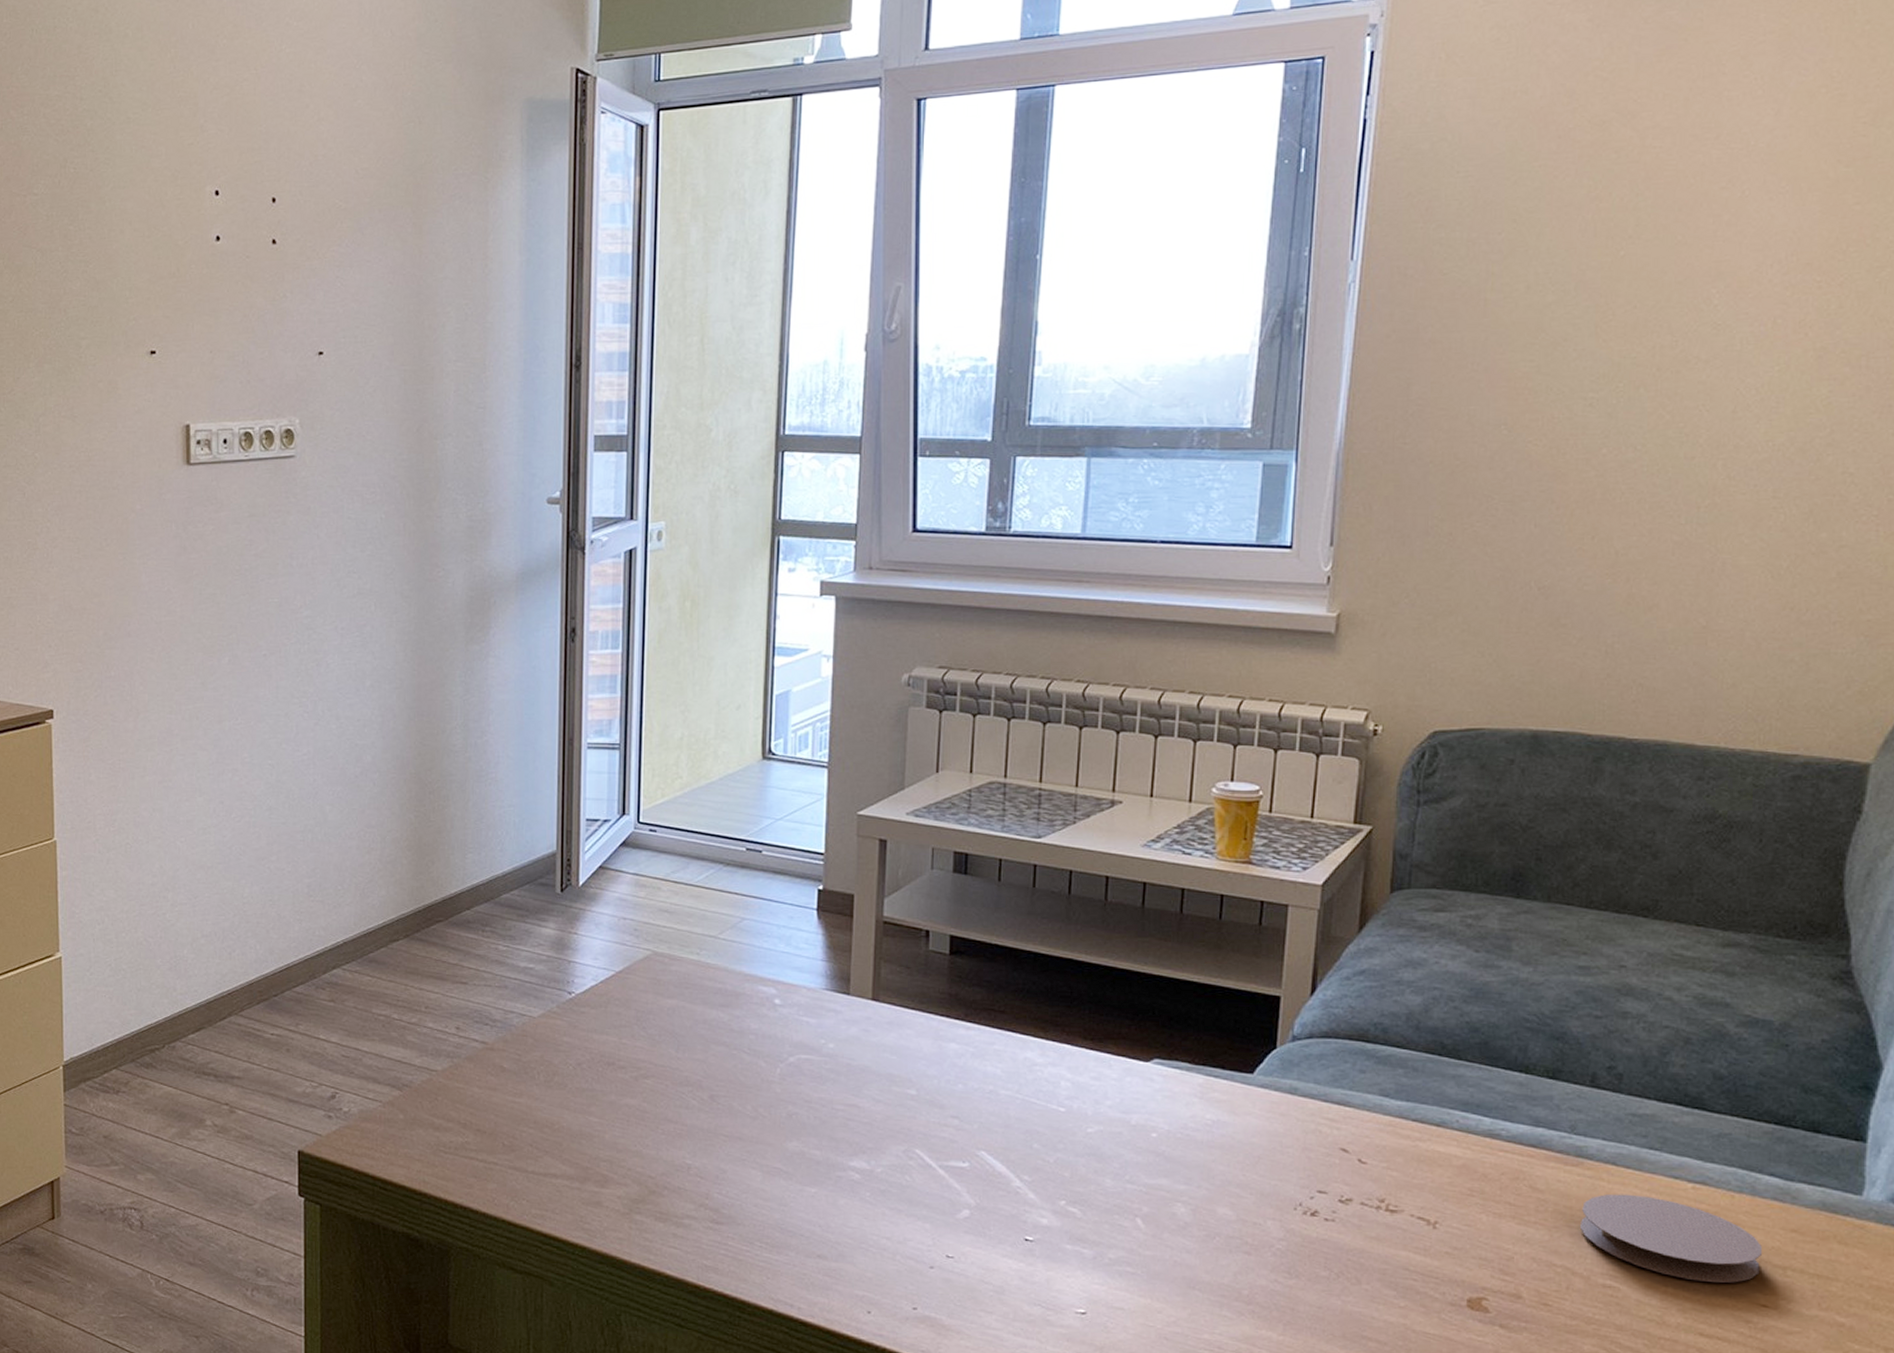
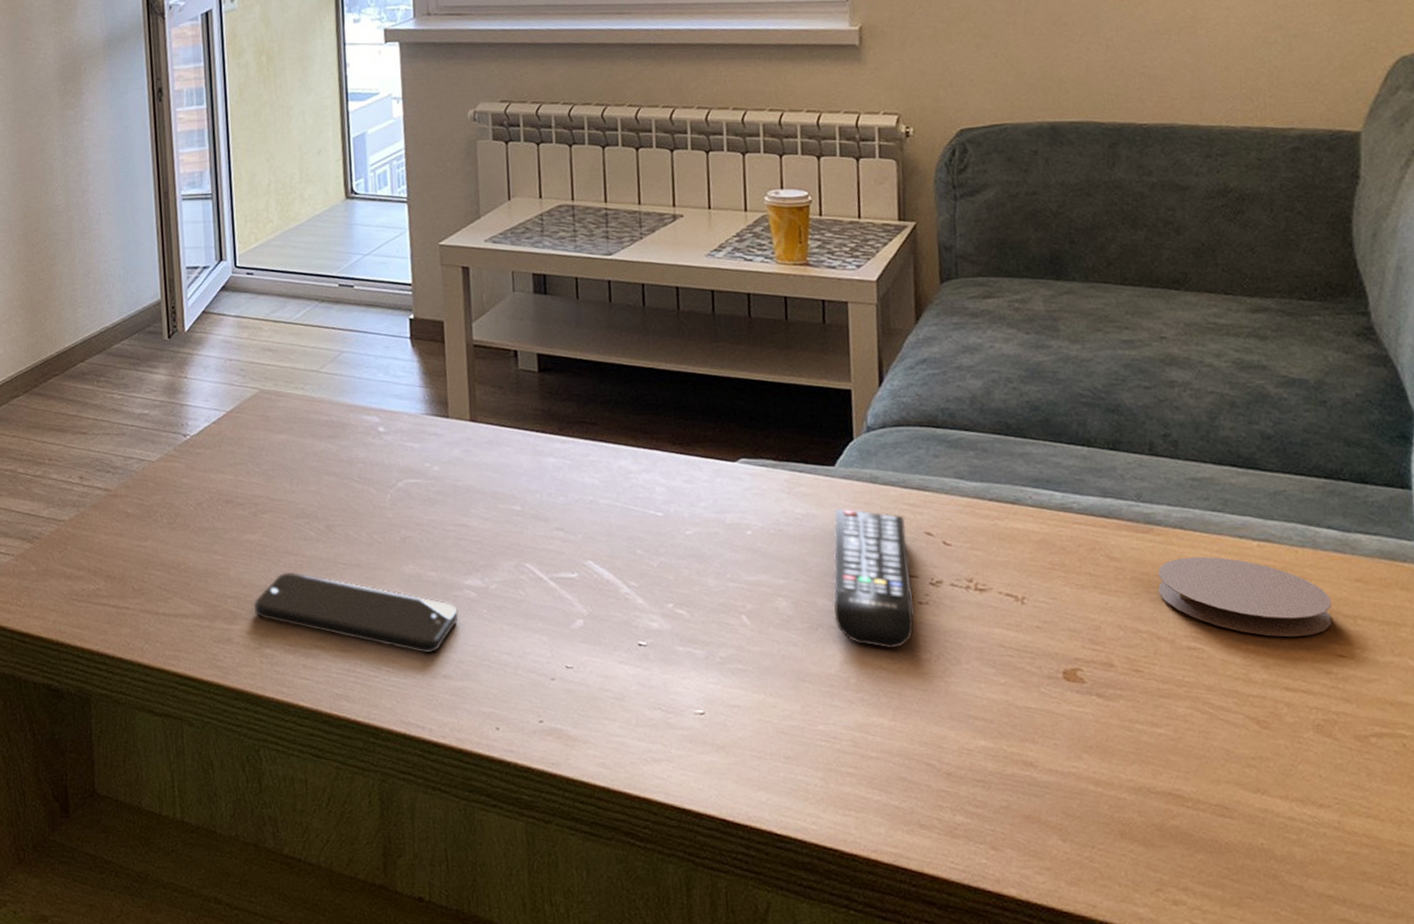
smartphone: none [628,1139,840,1233] -> present [254,572,459,654]
remote control: none [1234,1117,1321,1263] -> present [834,508,915,648]

